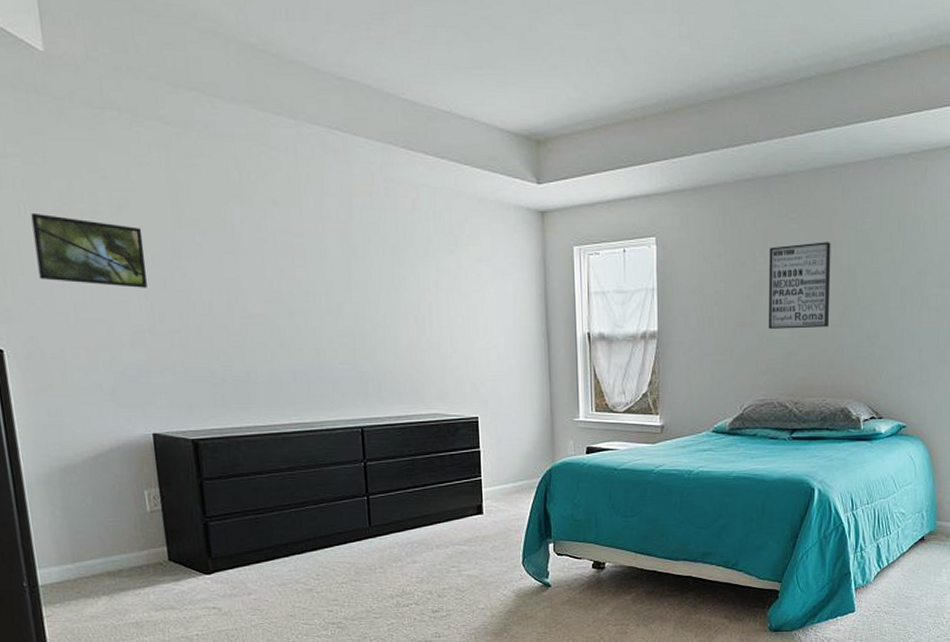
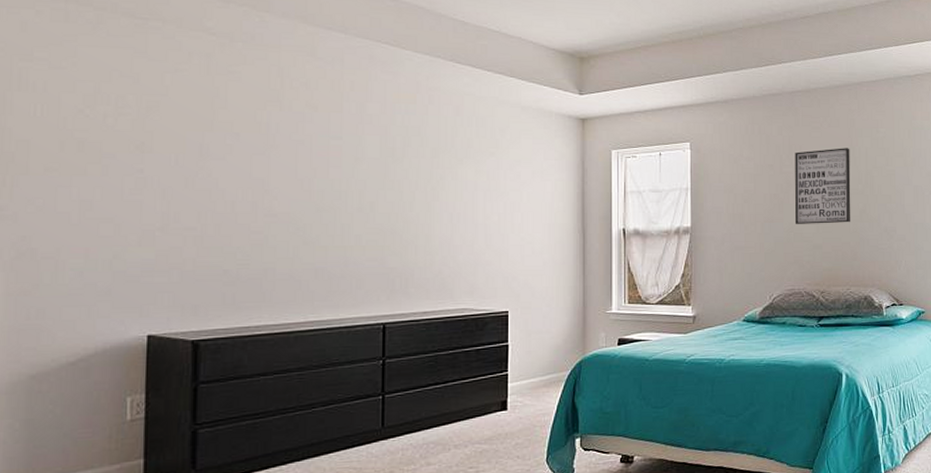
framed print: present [31,212,147,288] -> none [45,113,169,187]

